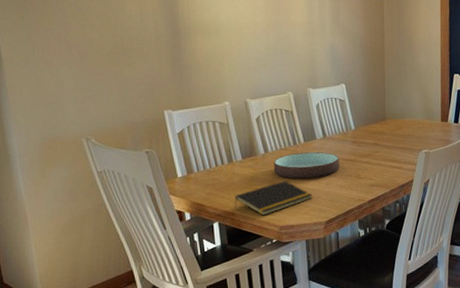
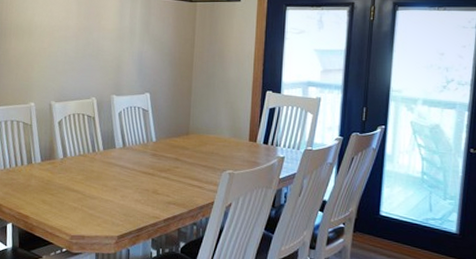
notepad: present [234,181,312,216] -> none [28,188,106,222]
bowl: present [273,151,340,179] -> none [70,160,137,189]

